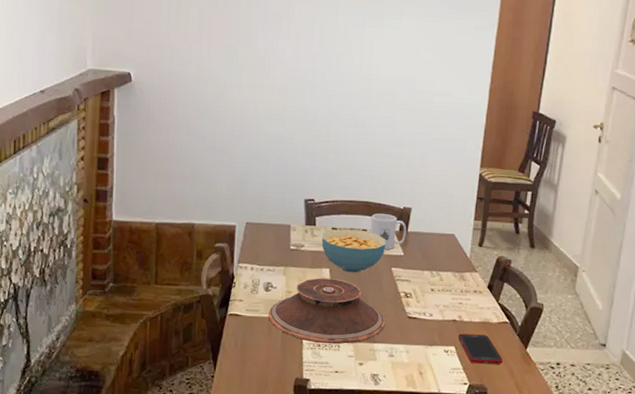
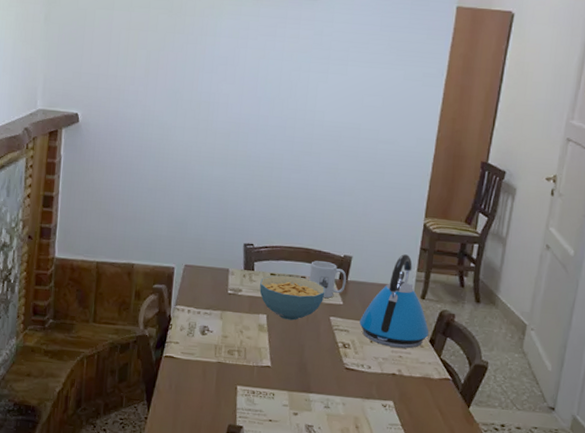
plate: present [269,278,385,344] -> none [204,323,322,393]
kettle: none [420,204,487,295] -> present [359,254,429,349]
cell phone: present [458,333,503,364] -> none [397,388,443,423]

